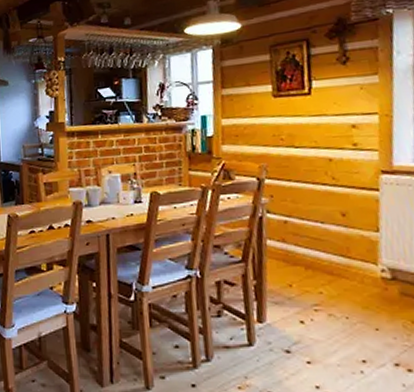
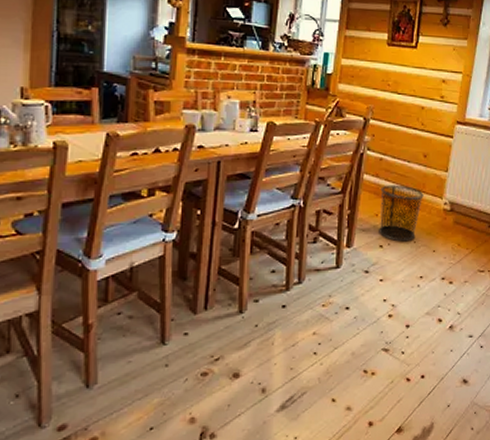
waste bin: none [290,250,350,317] -> present [379,185,424,242]

